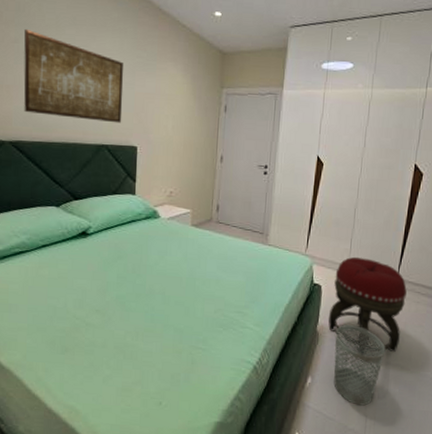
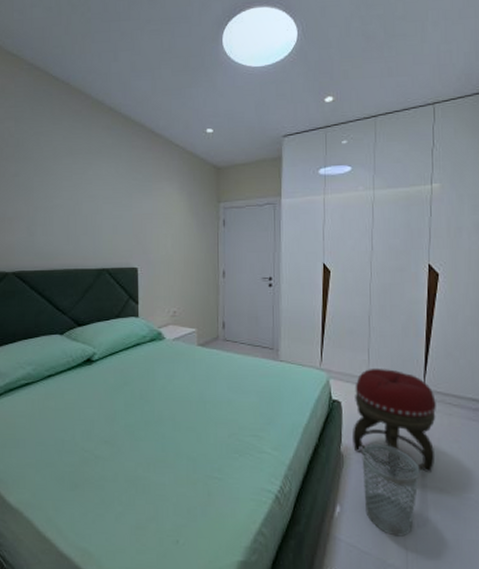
wall art: present [24,29,123,124] -> none [24,163,121,246]

